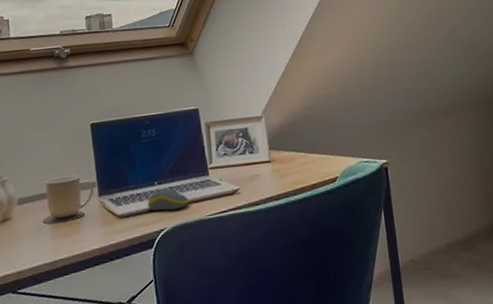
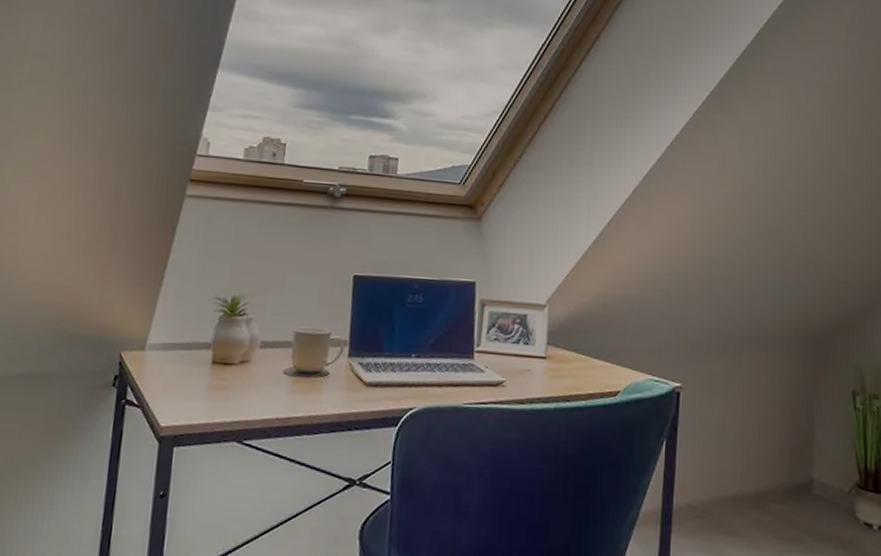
computer mouse: present [147,189,189,211] -> none [399,365,446,390]

